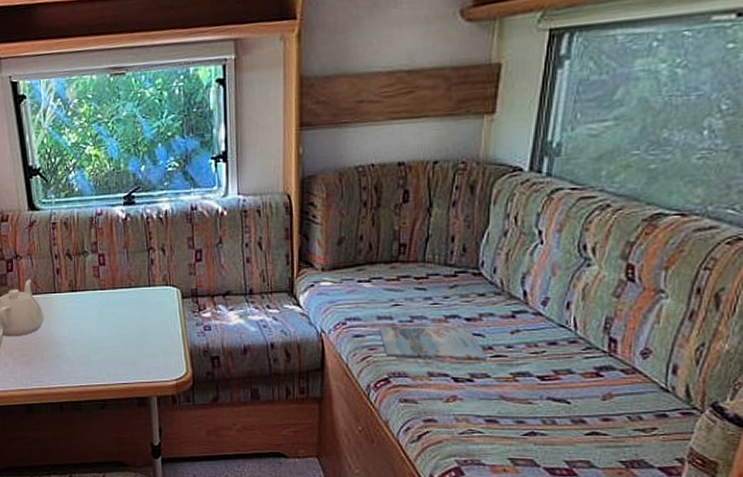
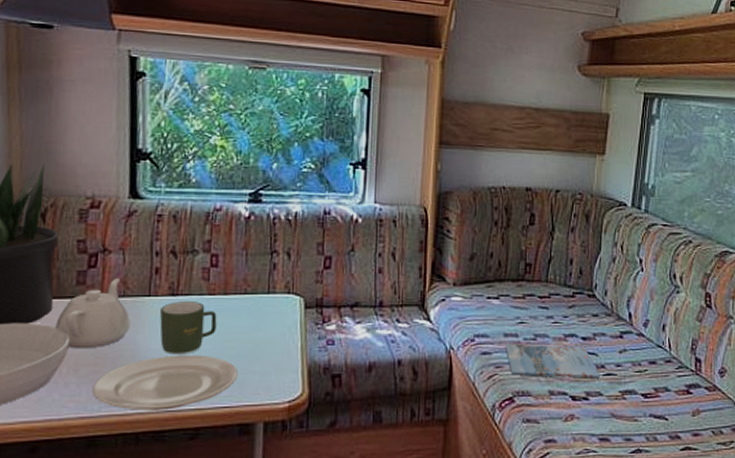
plate: none [24,340,132,385] -> present [92,355,238,411]
mug: none [65,295,110,341] -> present [160,300,217,355]

